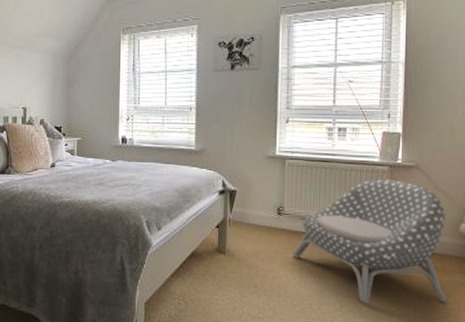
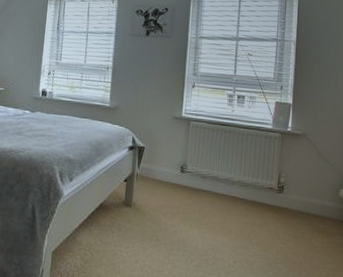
armchair: present [292,179,447,304] -> none [193,144,328,262]

